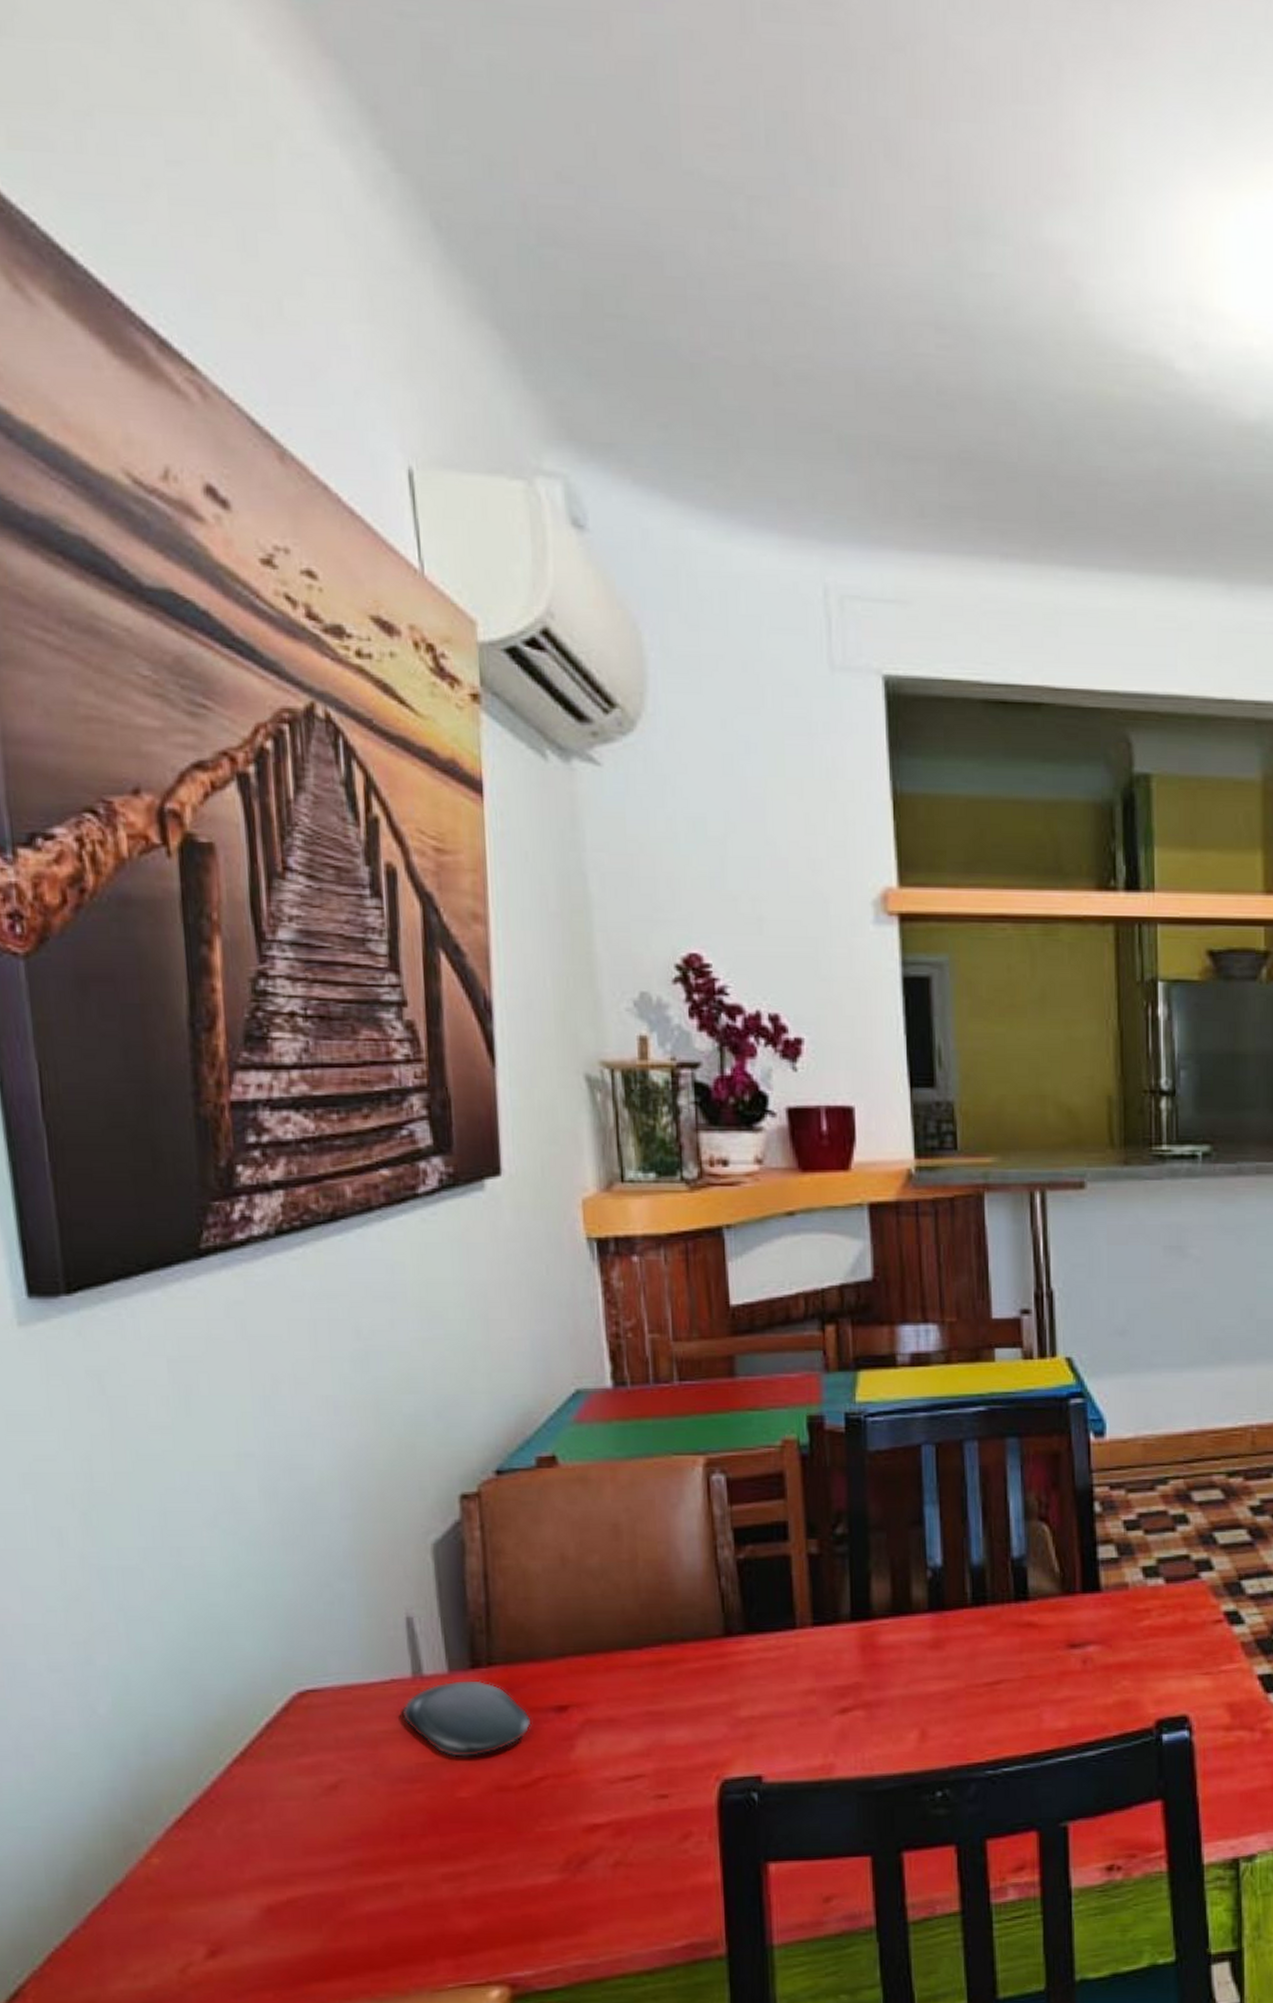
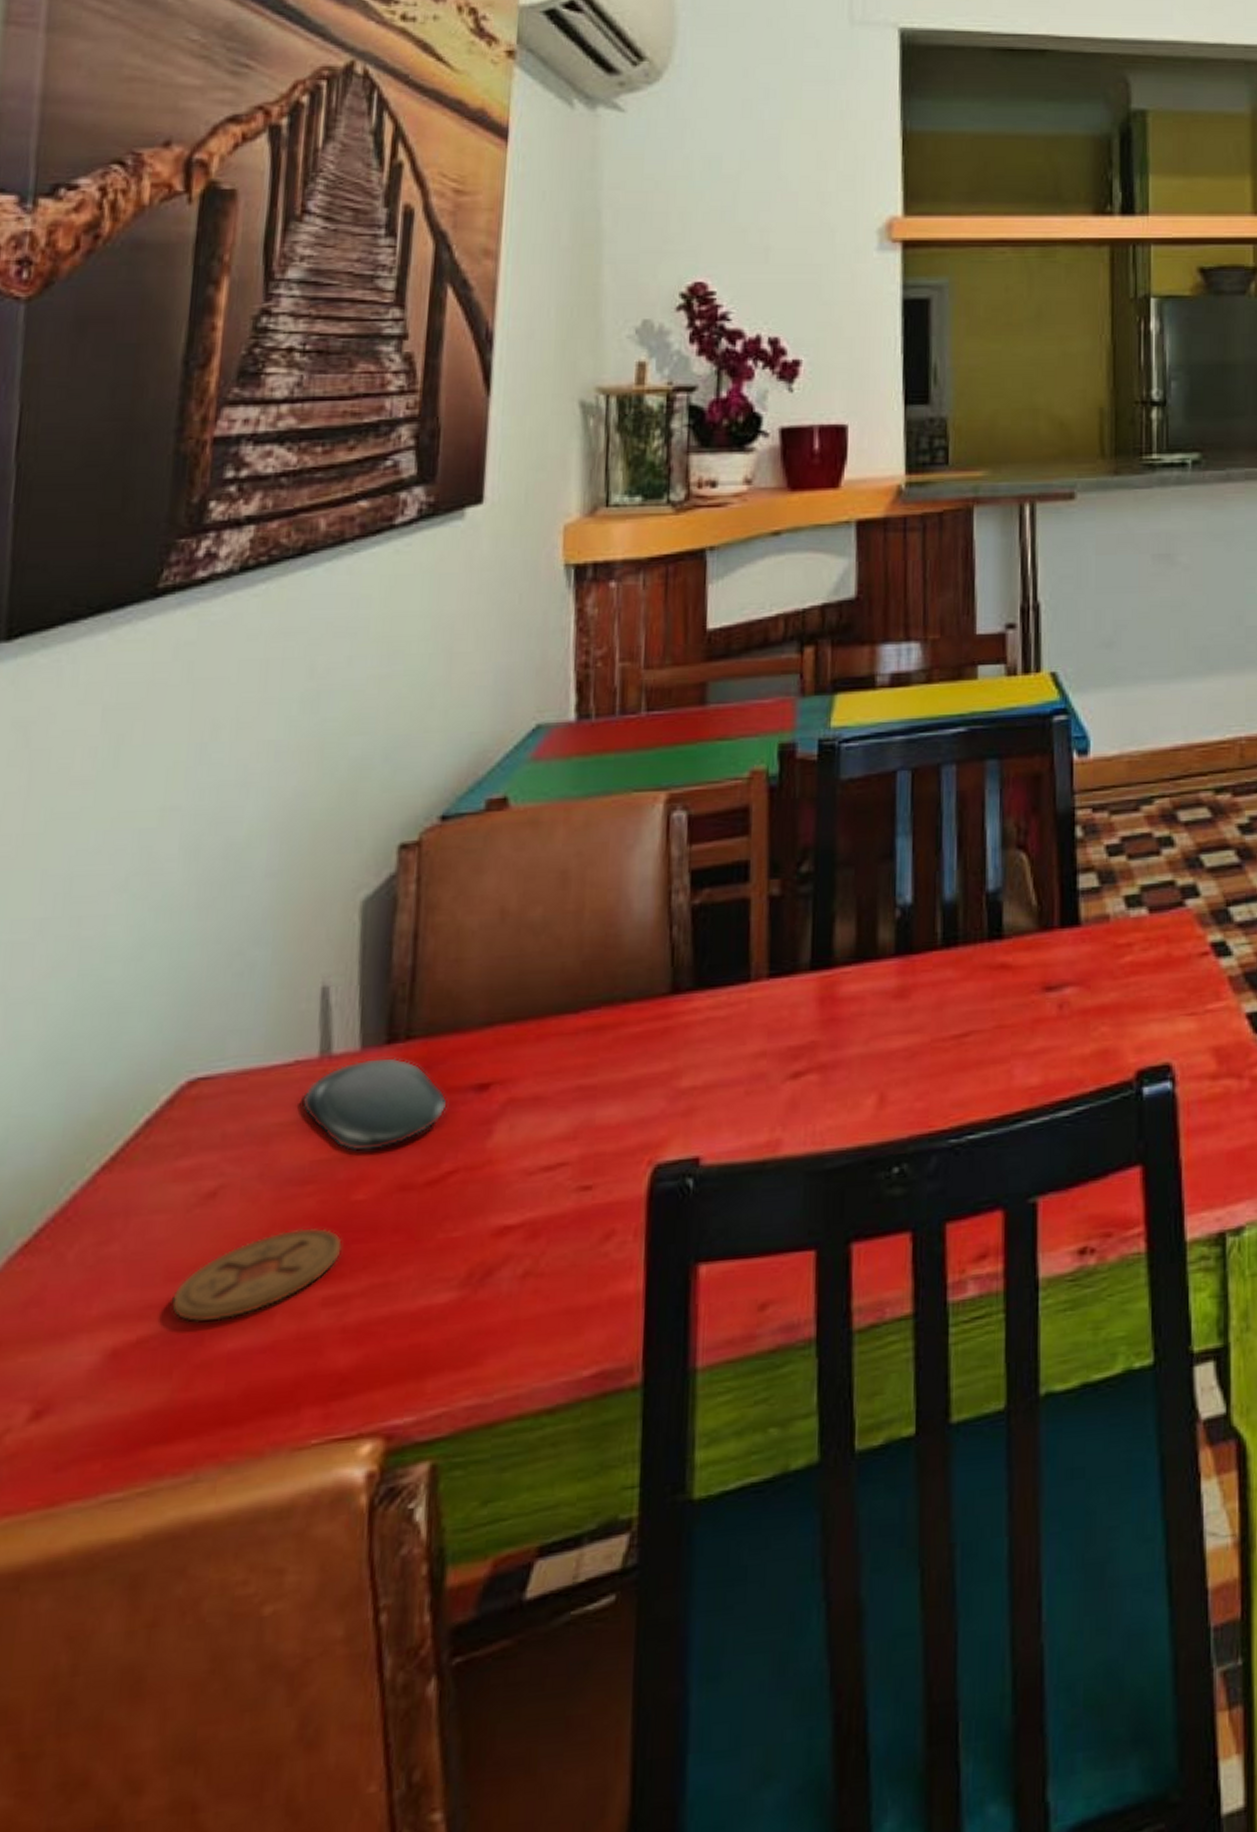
coaster: none [311,1817,454,1889] -> present [170,1227,343,1323]

